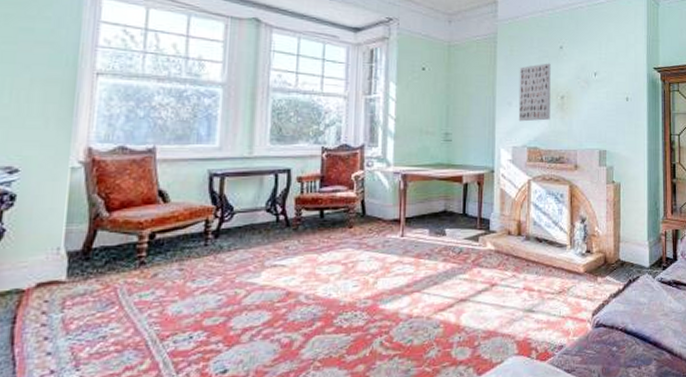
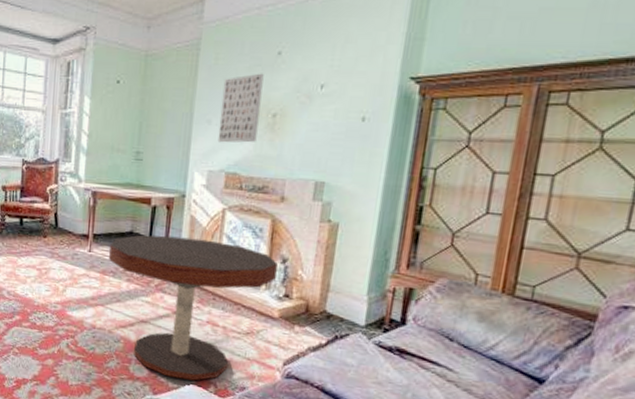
coffee table: none [423,210,579,353] -> present [109,235,278,381]

